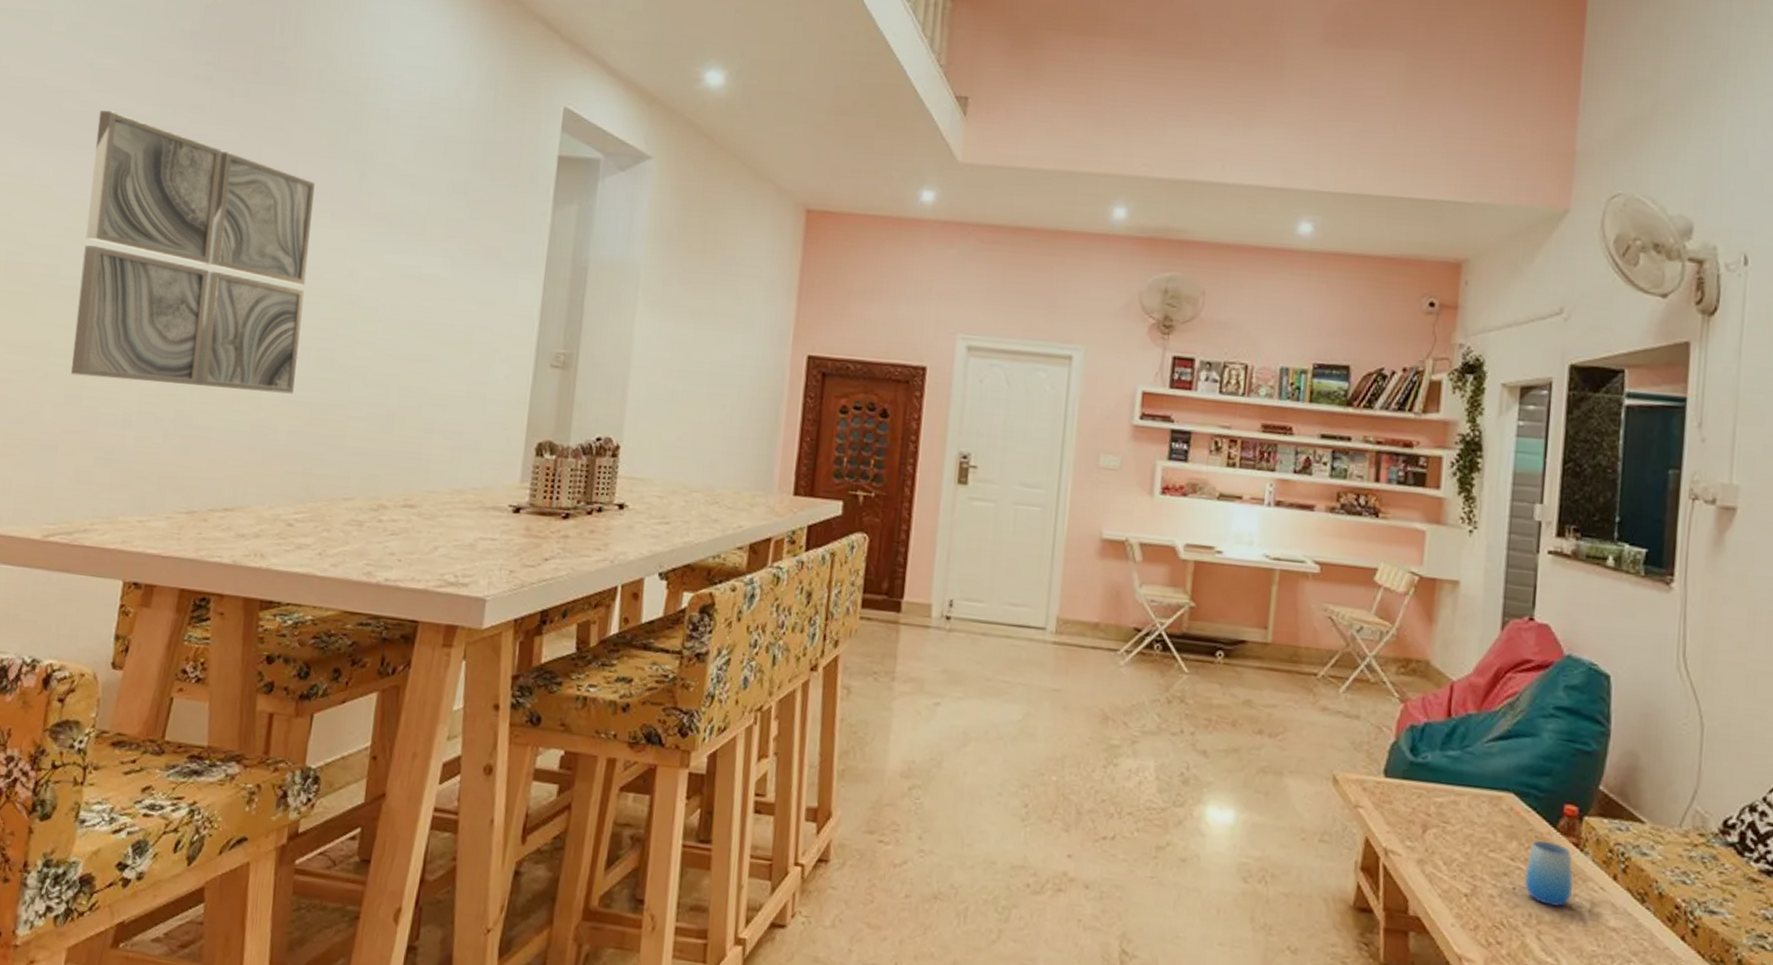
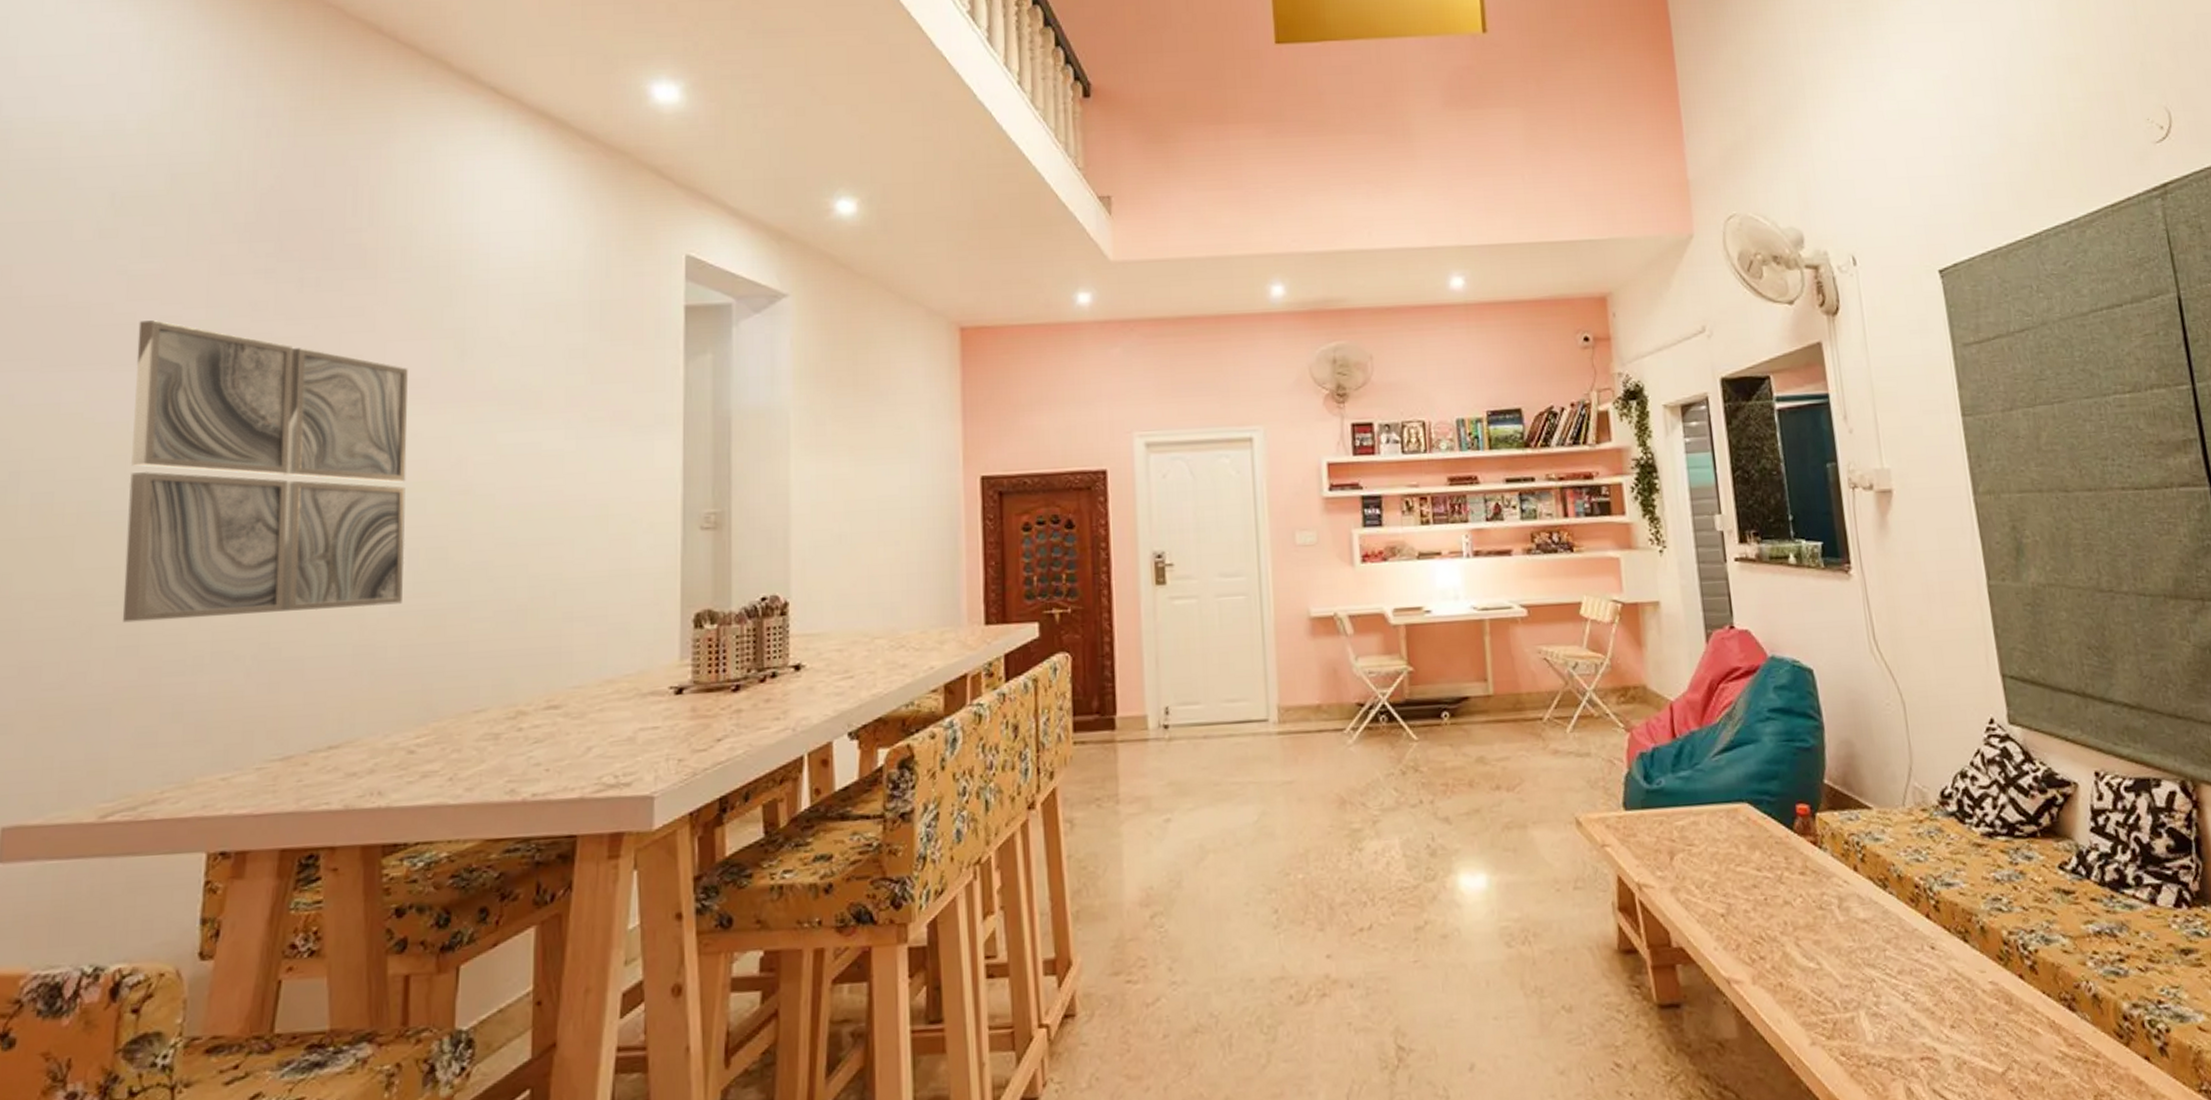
cup: present [1524,841,1573,907] -> none [1772,844,1820,909]

